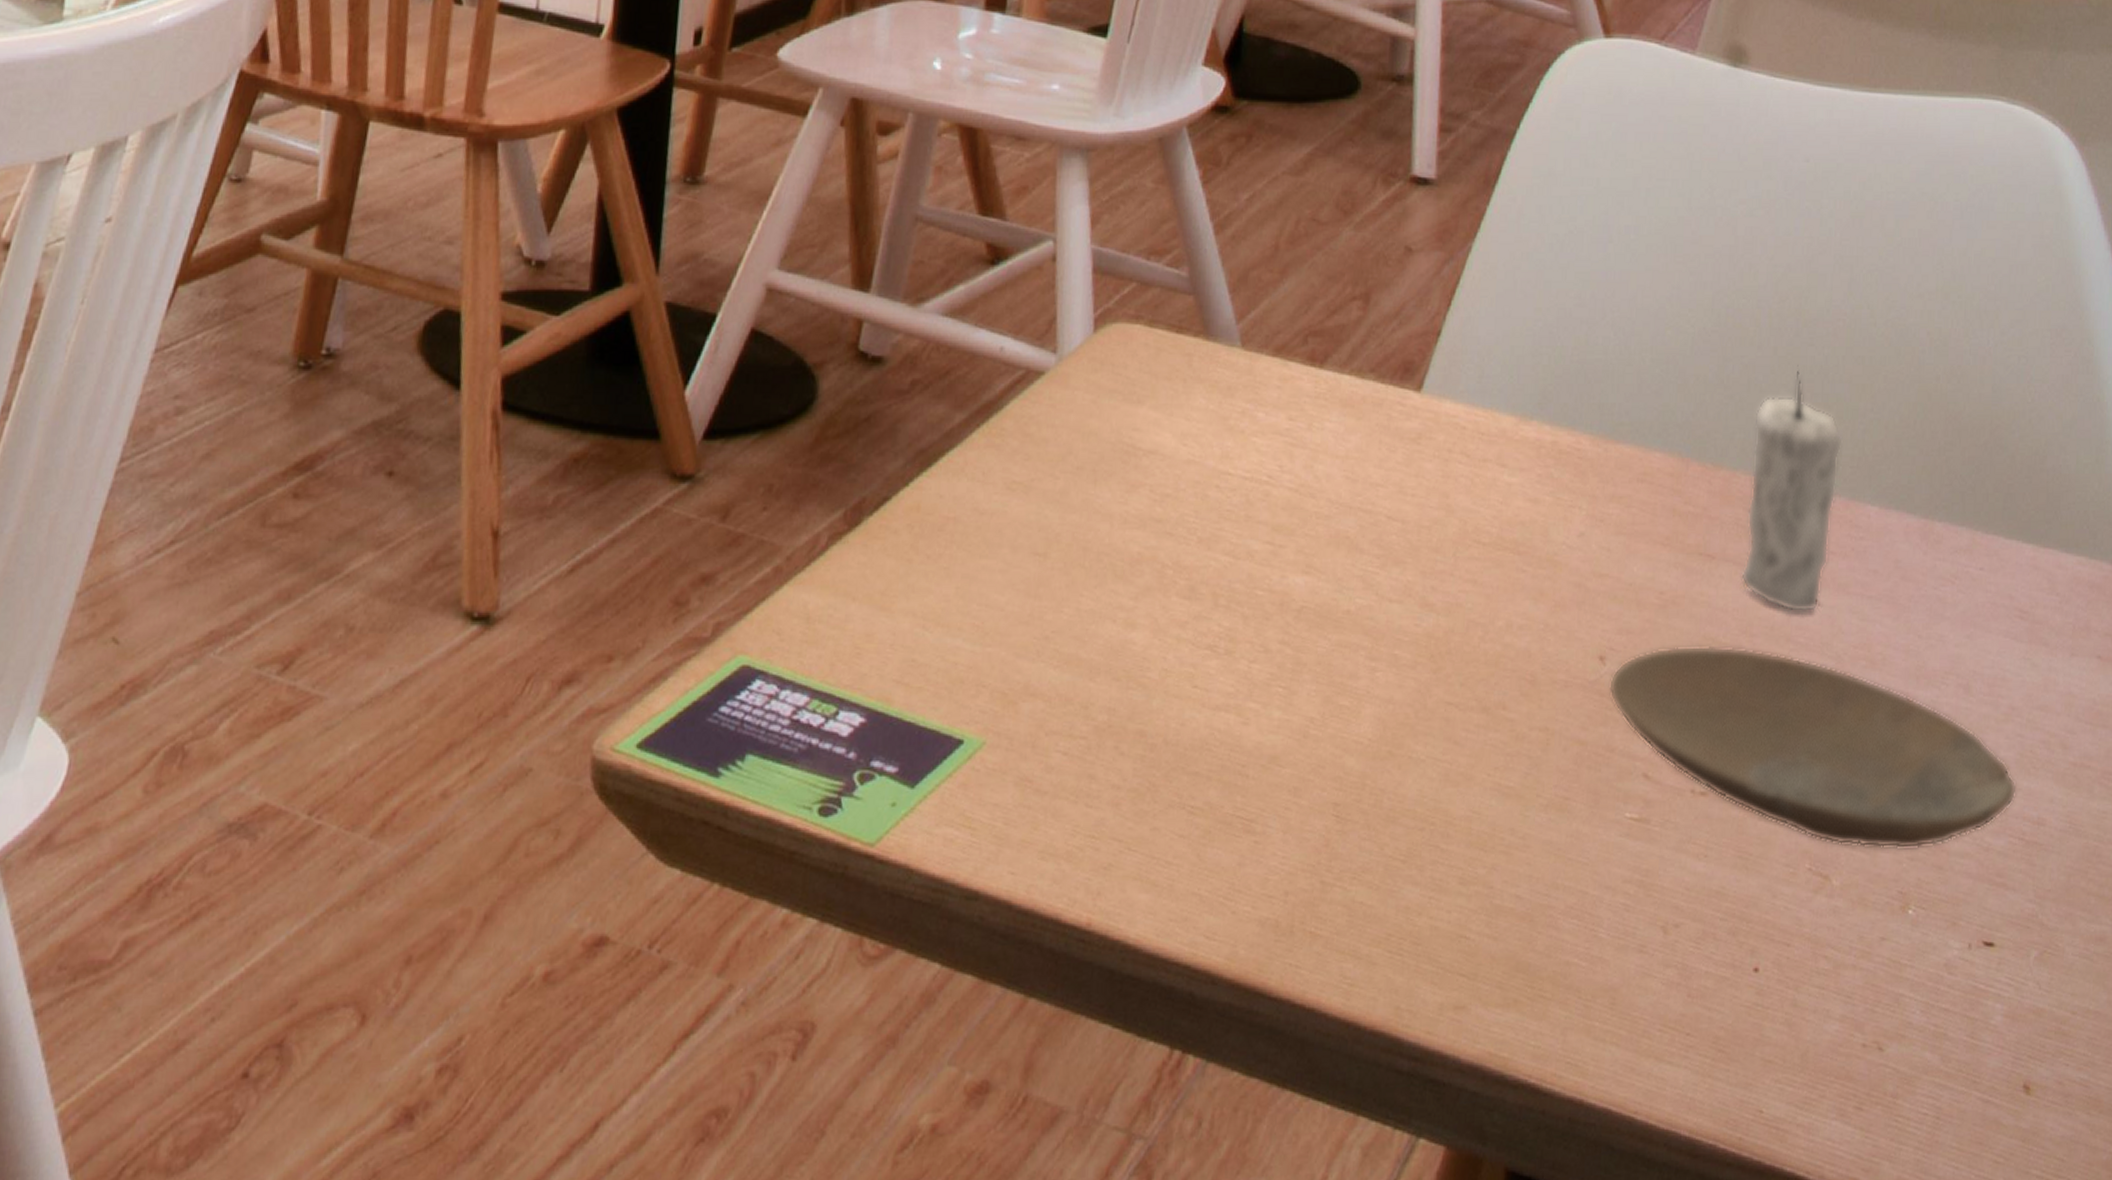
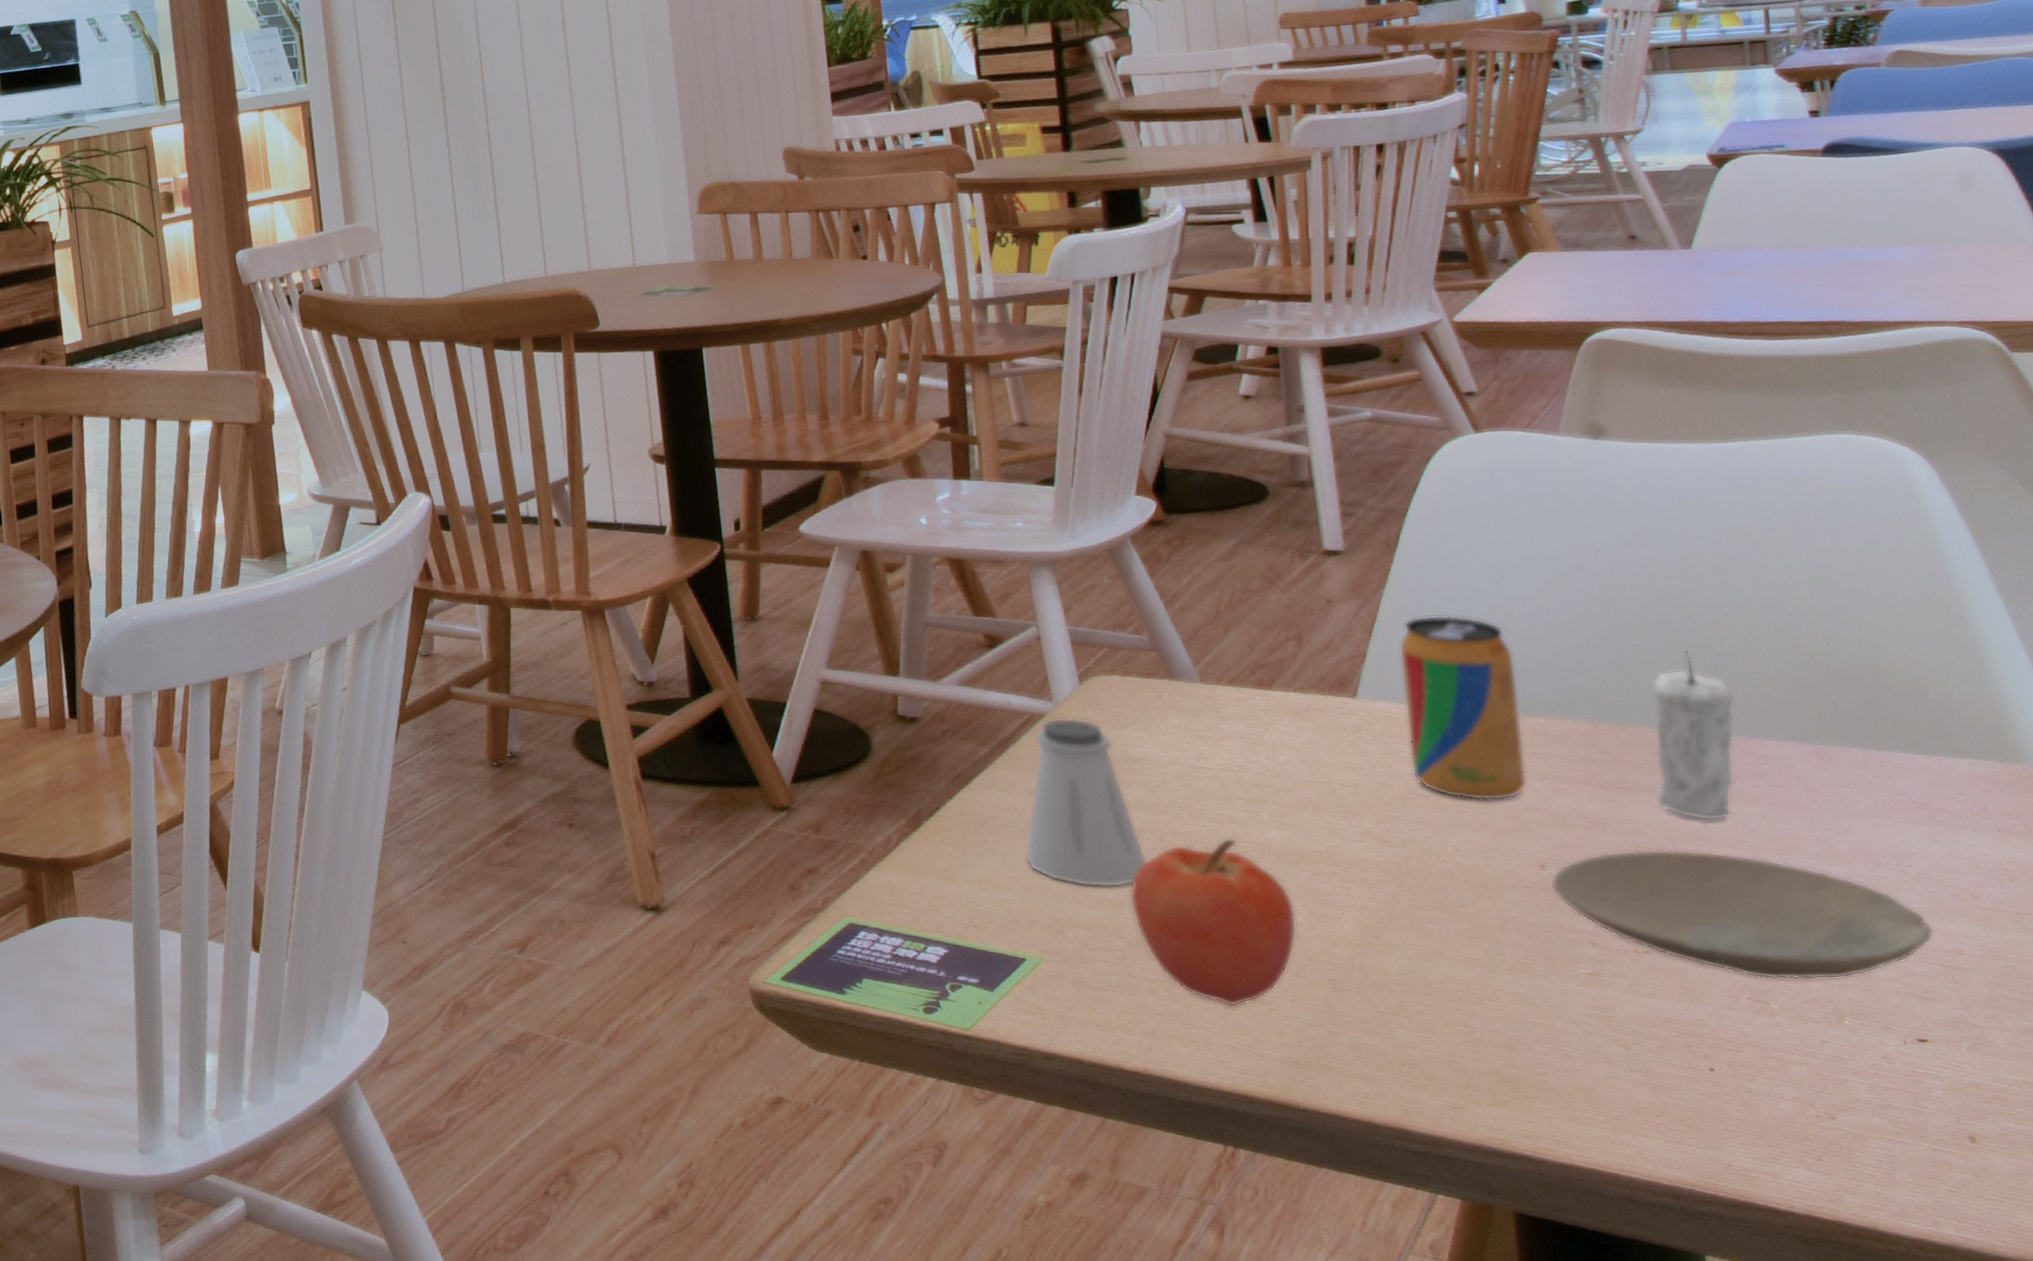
saltshaker: none [986,379,1138,642] -> present [1024,717,1146,888]
apple: none [1107,579,1307,837] -> present [1129,837,1297,1008]
beverage can: none [1471,285,1608,558] -> present [1398,615,1527,801]

